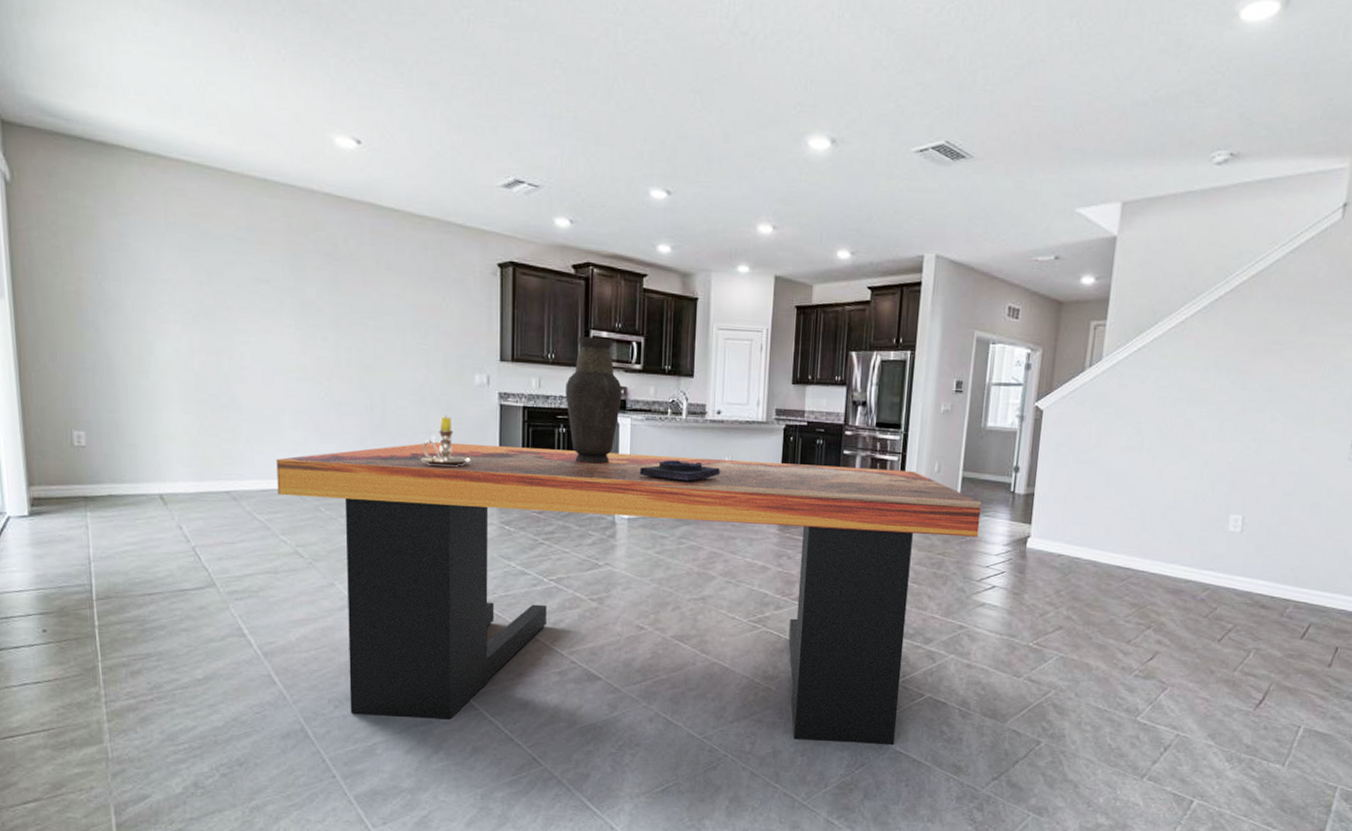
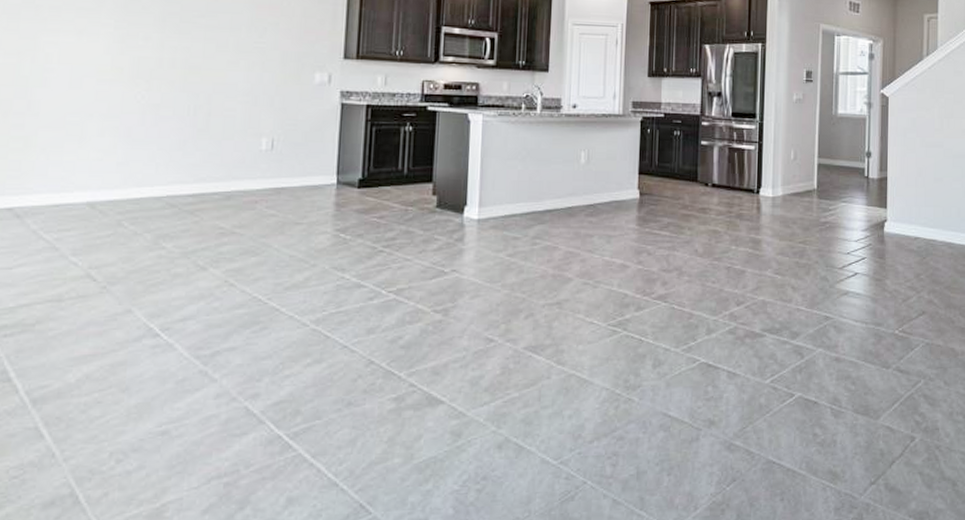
dining table: present [276,441,982,746] -> none [72,144,838,468]
candlestick: present [420,415,471,467] -> none [247,116,306,172]
vase: present [565,336,622,464] -> none [413,32,474,163]
decorative bowl: present [639,460,720,482] -> none [491,156,576,178]

